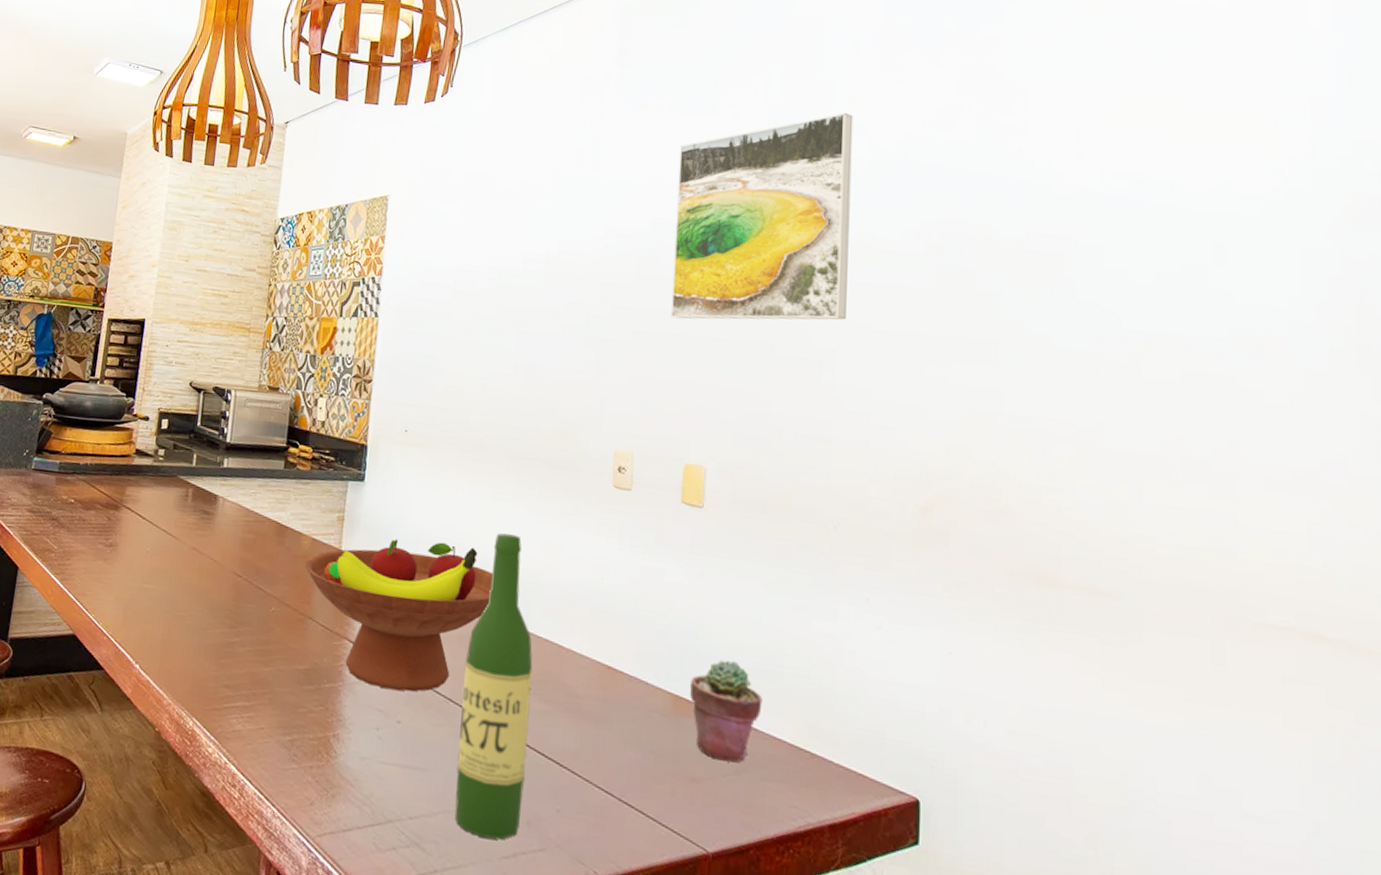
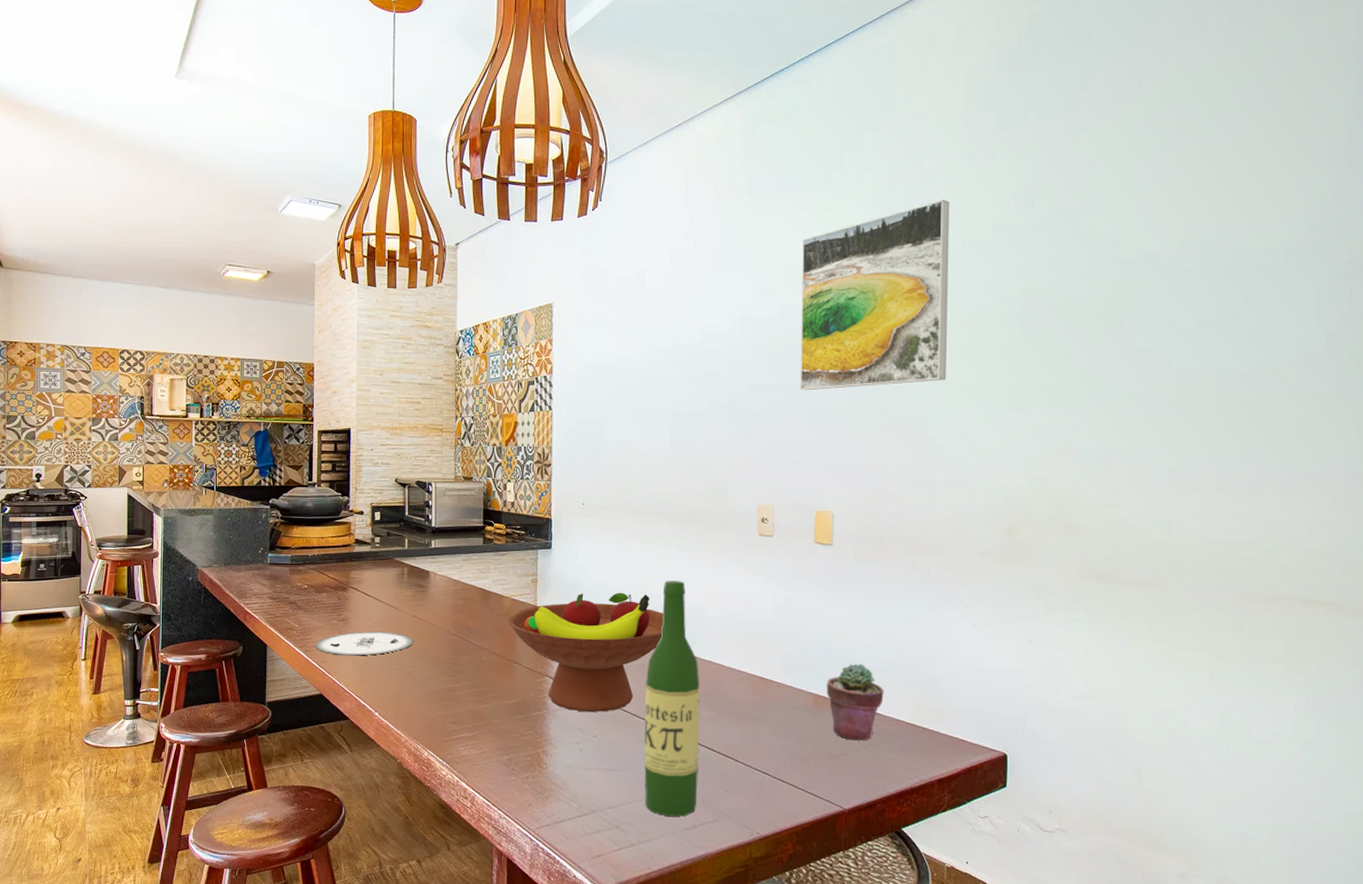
plate: none [74,561,191,592] -> present [315,631,413,656]

